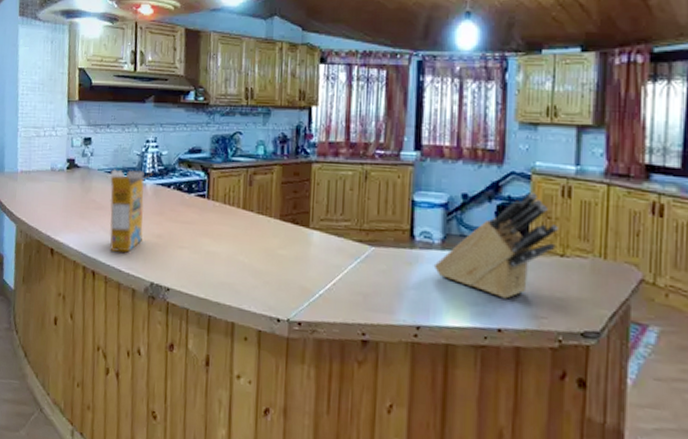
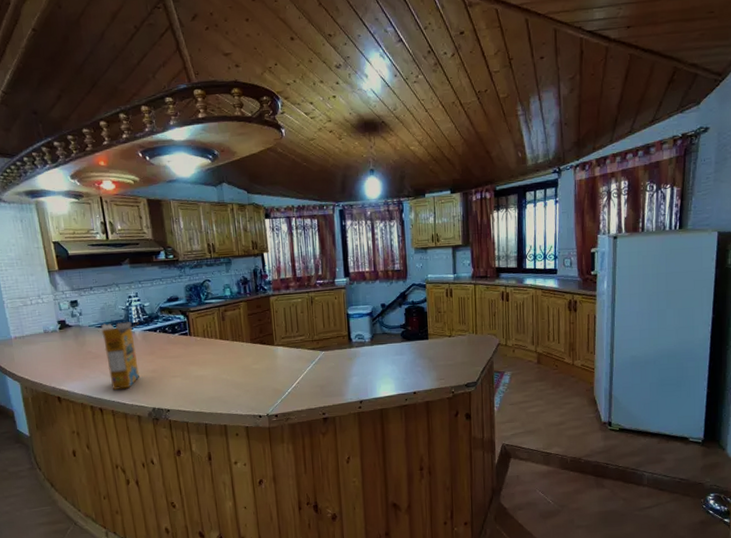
knife block: present [433,193,558,299] -> none [367,297,446,372]

